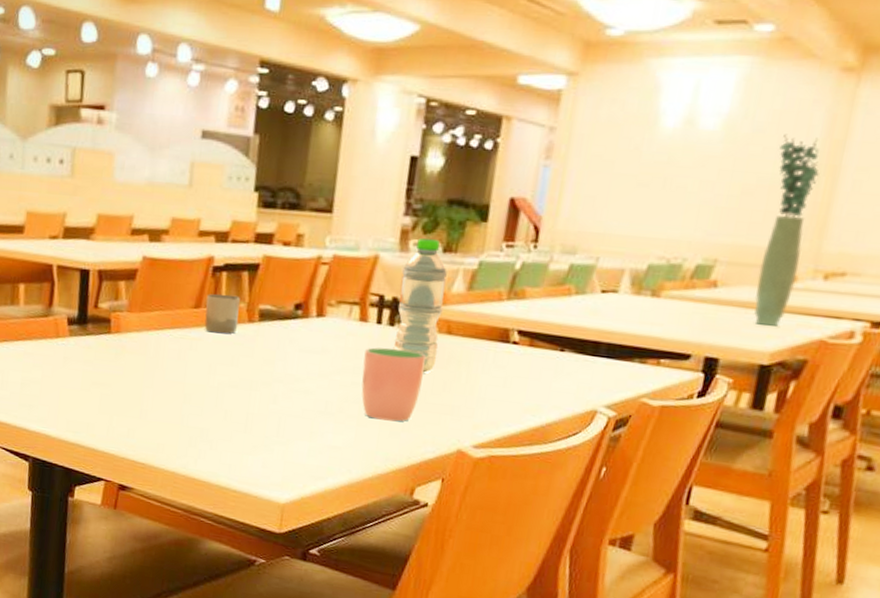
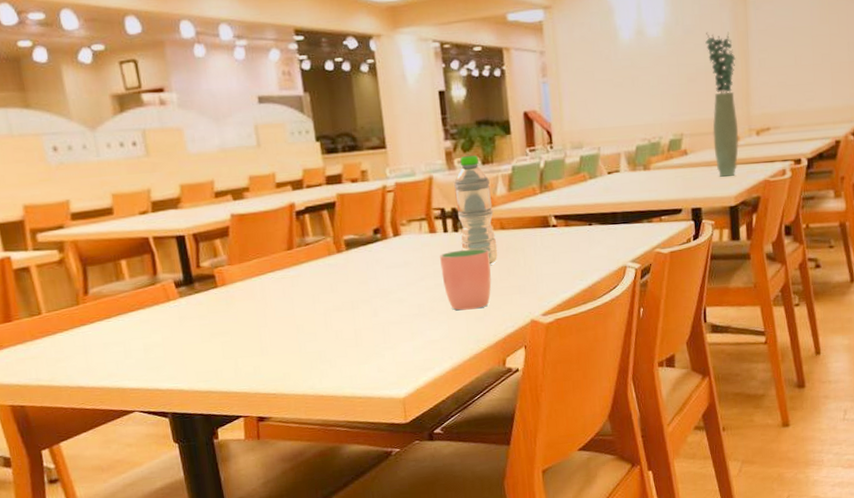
cup: present [204,294,240,334] -> none [296,232,330,268]

